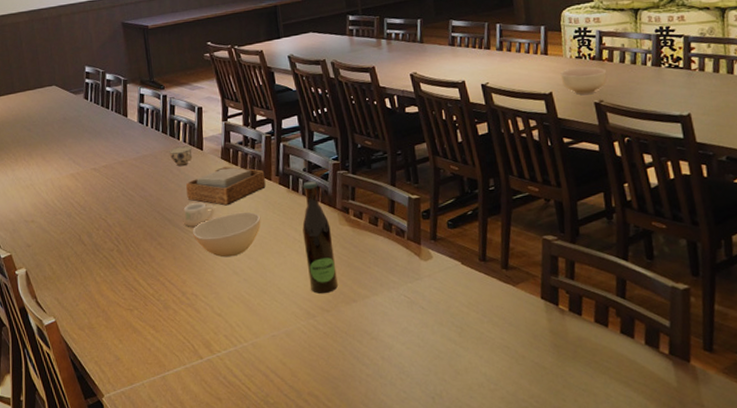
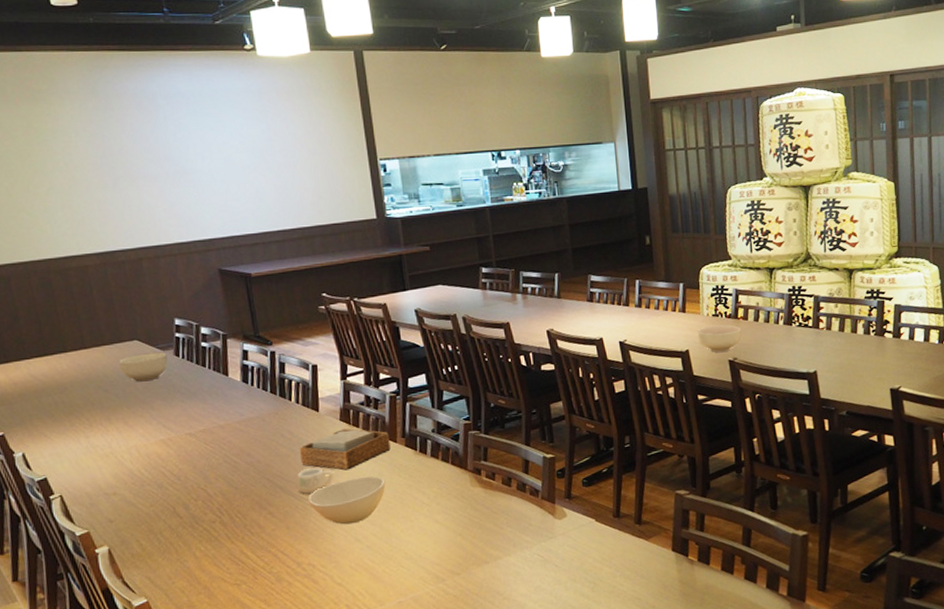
bowl: none [40,96,79,122] -> present [118,352,168,382]
teacup: present [169,146,193,167] -> none [279,407,307,430]
bottle: present [302,181,338,294] -> none [431,442,469,557]

